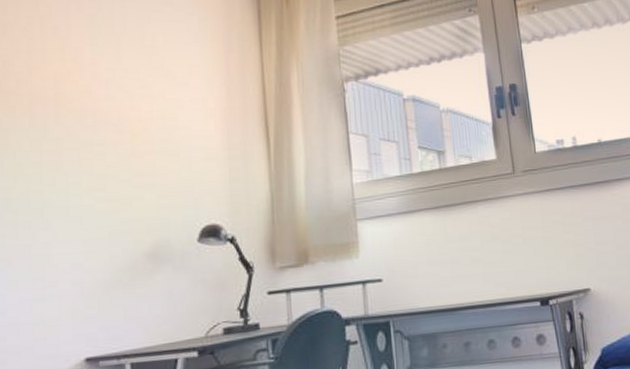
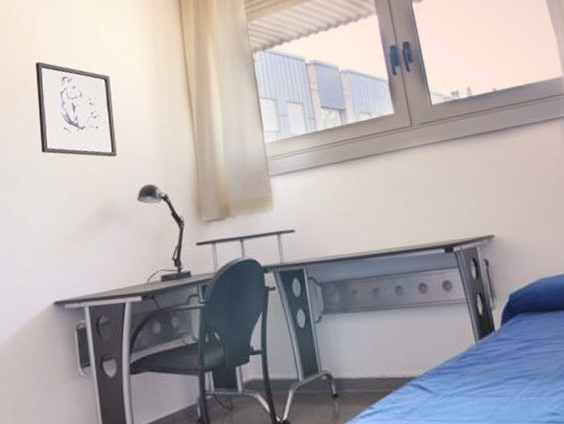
wall art: none [70,72,174,191] -> present [36,62,117,157]

